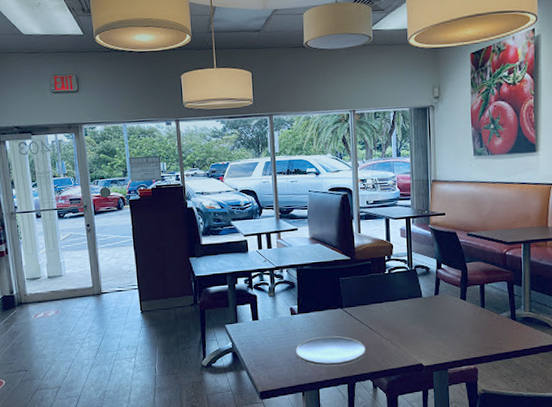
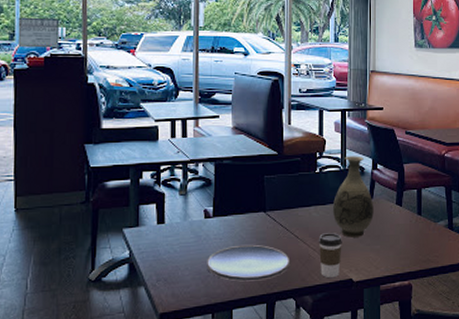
coffee cup: none [390,325,412,363] -> present [318,233,342,278]
vase: none [401,257,440,329] -> present [332,156,374,238]

